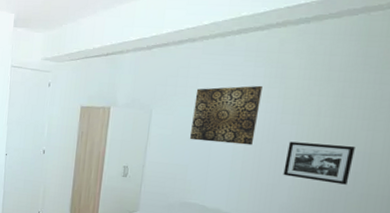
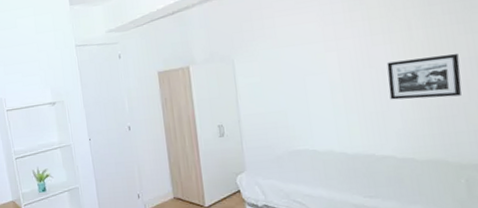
wall art: present [189,85,263,145] -> none [275,11,350,83]

